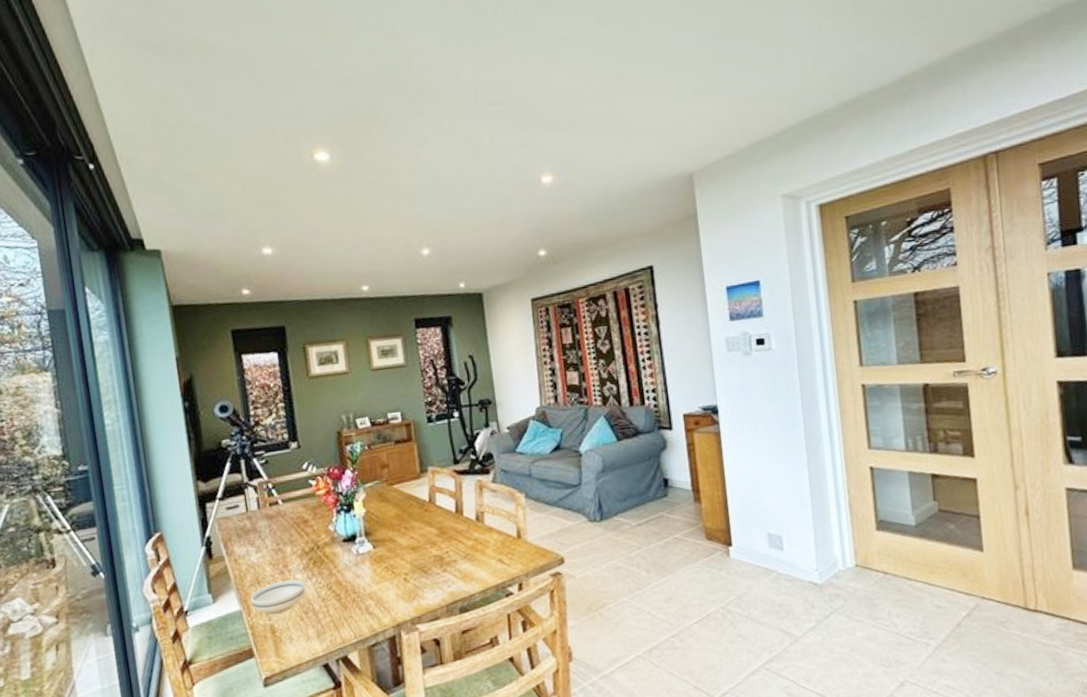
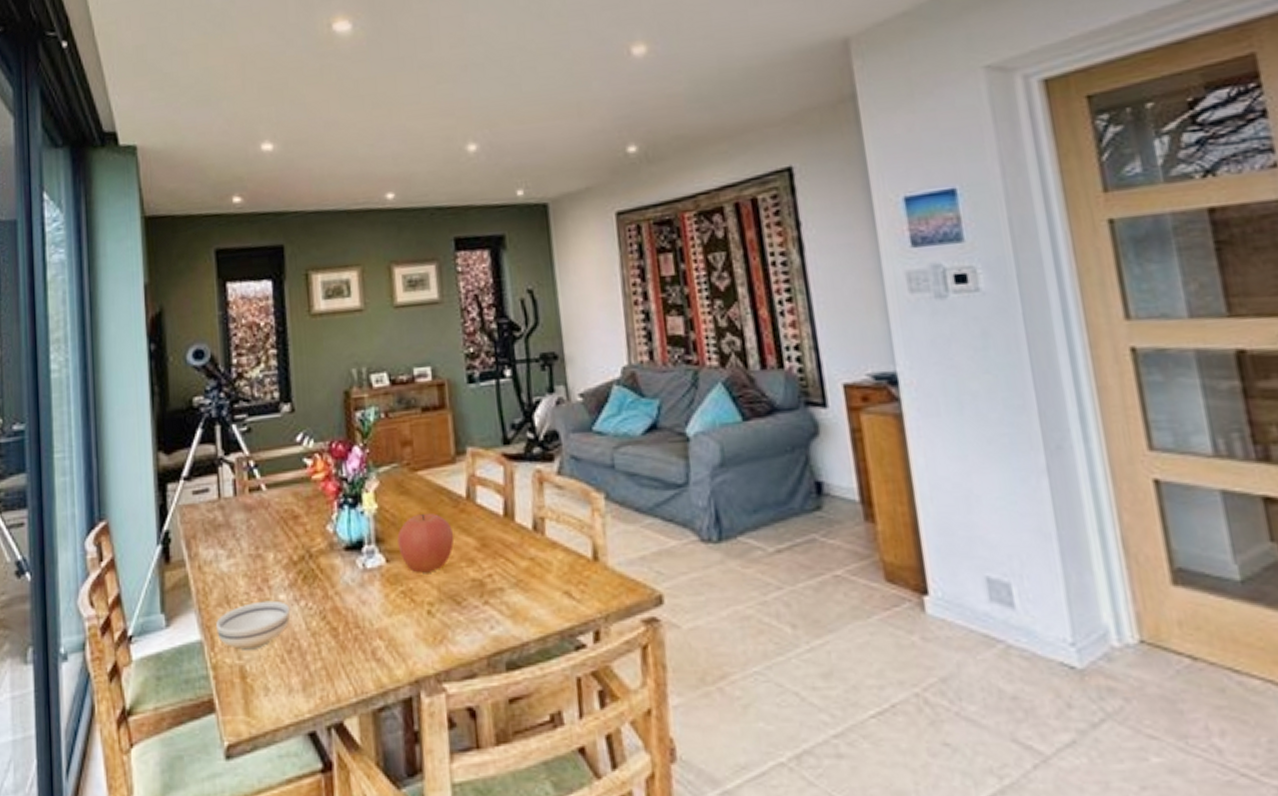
fruit: none [380,513,421,554] -> present [397,512,454,573]

